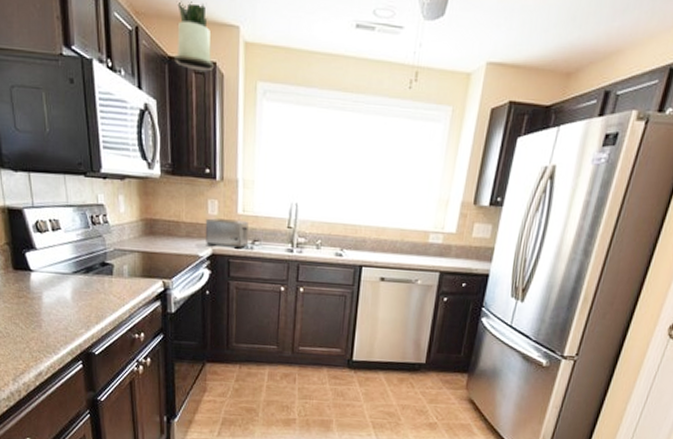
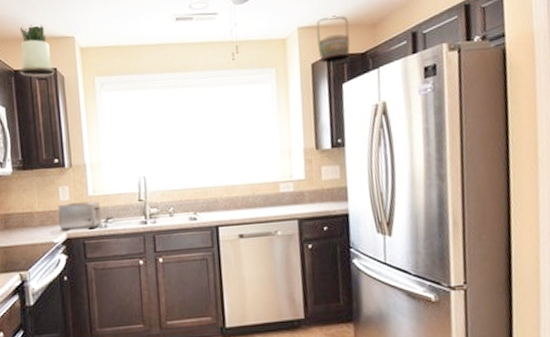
decorative basket: none [501,54,543,111] -> present [316,15,350,63]

